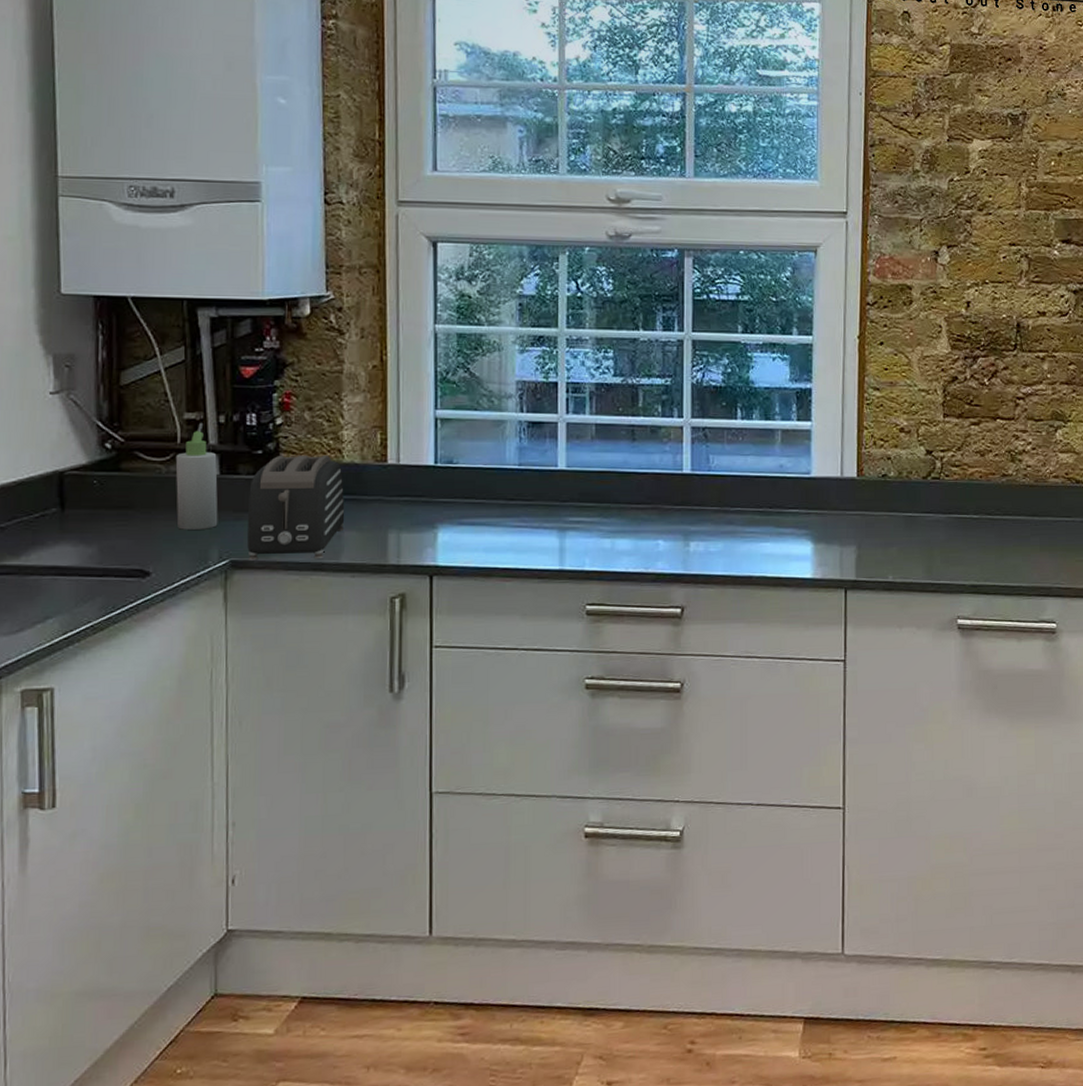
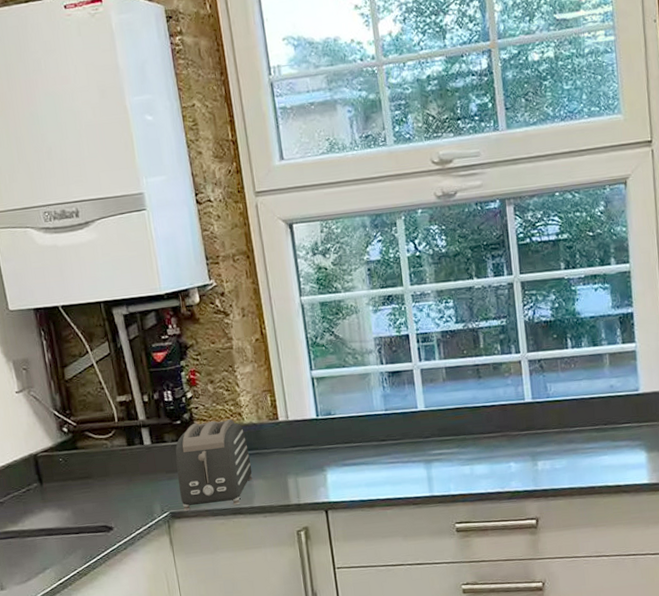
bottle: present [175,423,218,530] -> none [116,403,156,491]

